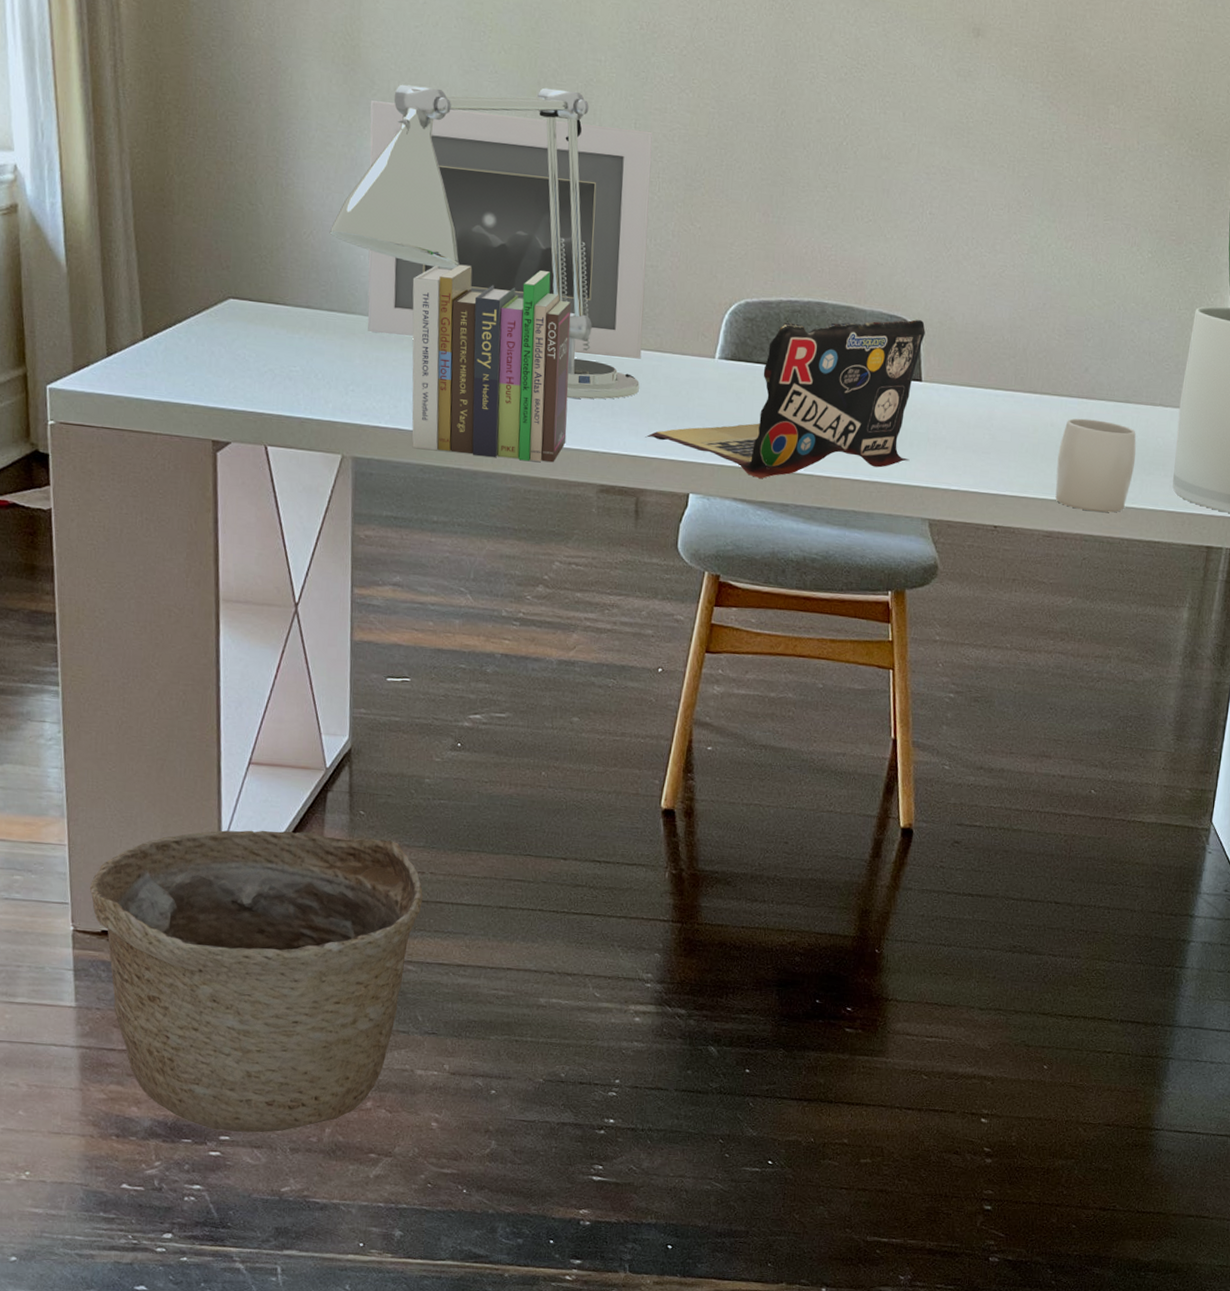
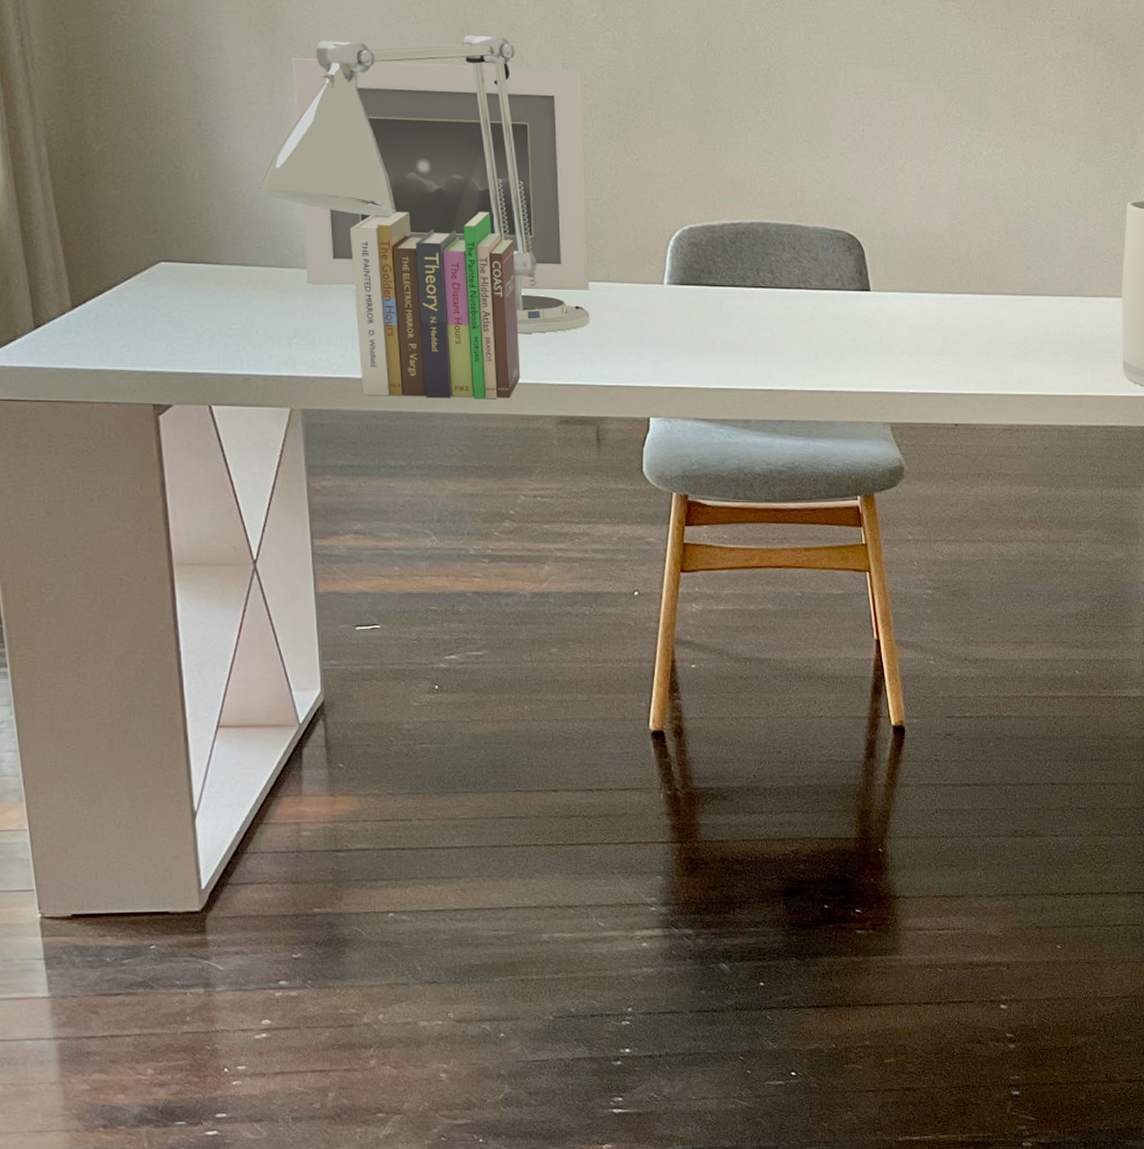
basket: present [89,830,424,1133] -> none [55,790,412,1108]
laptop: present [645,319,926,479] -> none [600,232,869,398]
mug: present [1055,418,1136,513] -> none [1010,314,1085,403]

